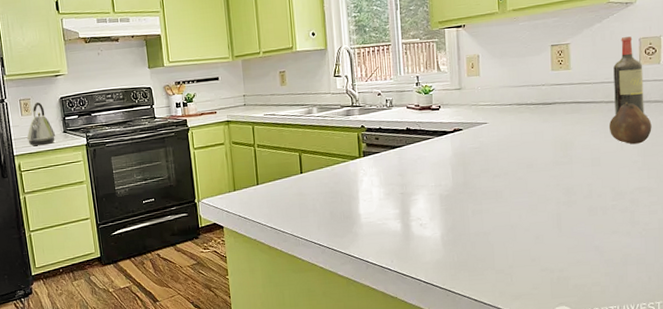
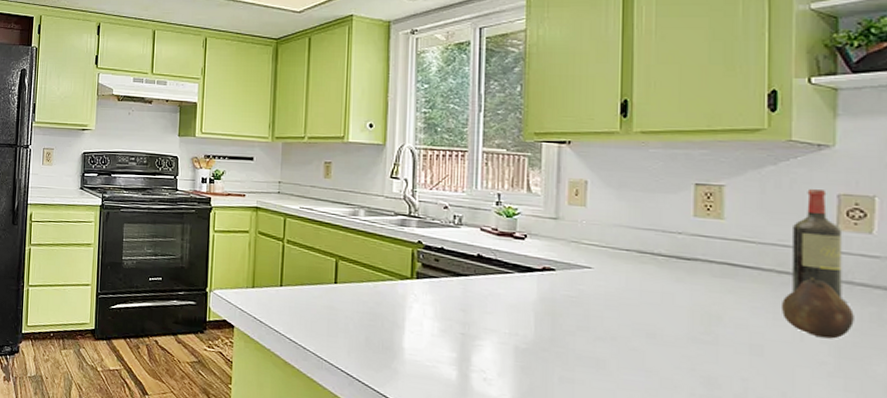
kettle: present [26,102,56,147] -> none [43,154,72,199]

